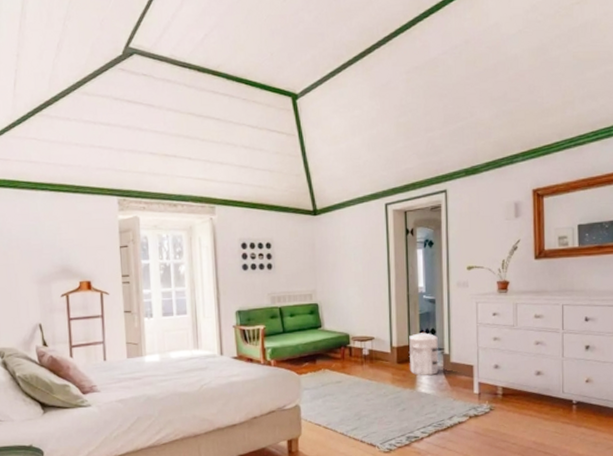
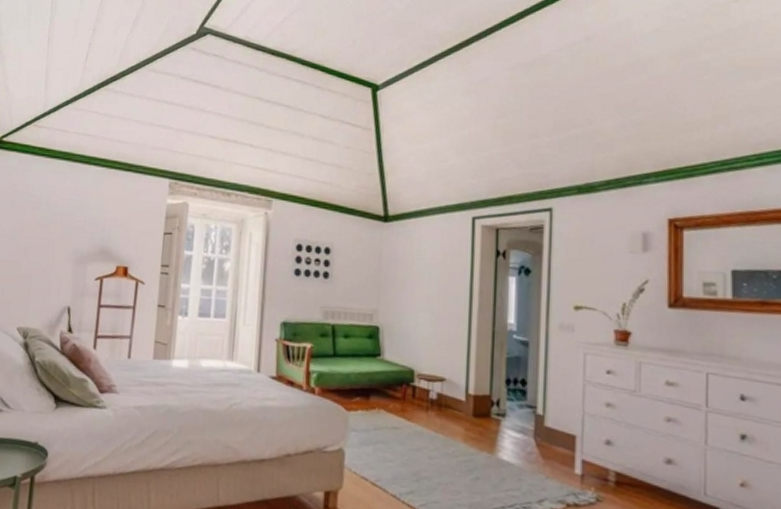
waste bin: present [408,331,440,376] -> none [489,380,530,440]

